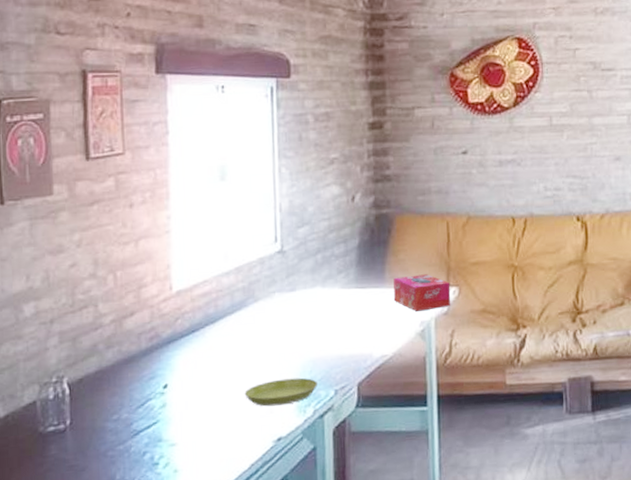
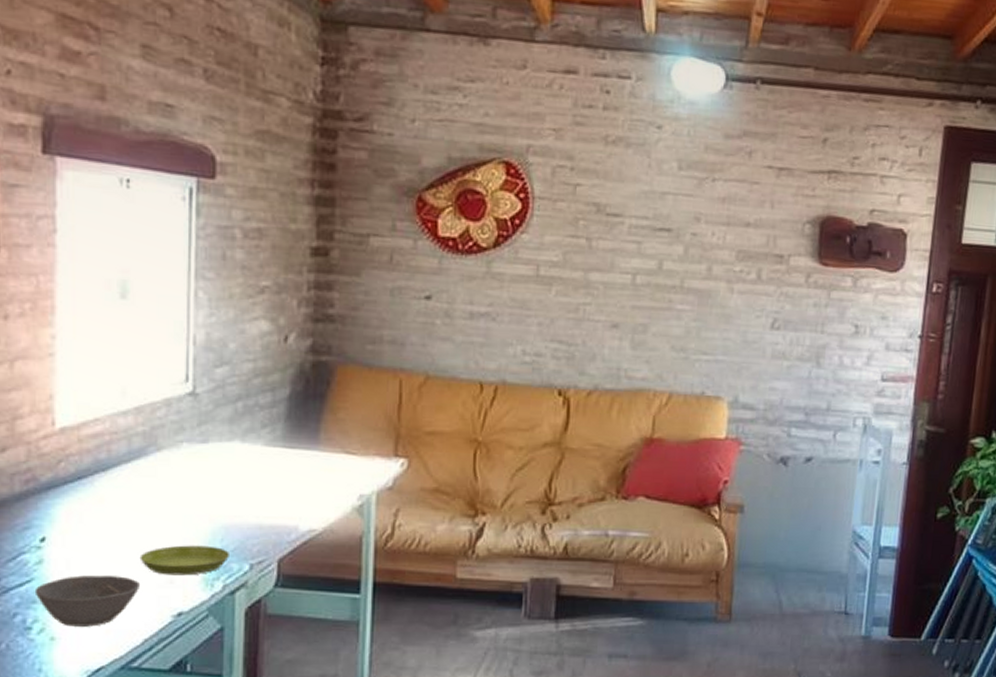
bowl: none [160,411,247,459] -> present [34,575,141,627]
tissue box: present [393,274,451,312] -> none [329,439,399,483]

